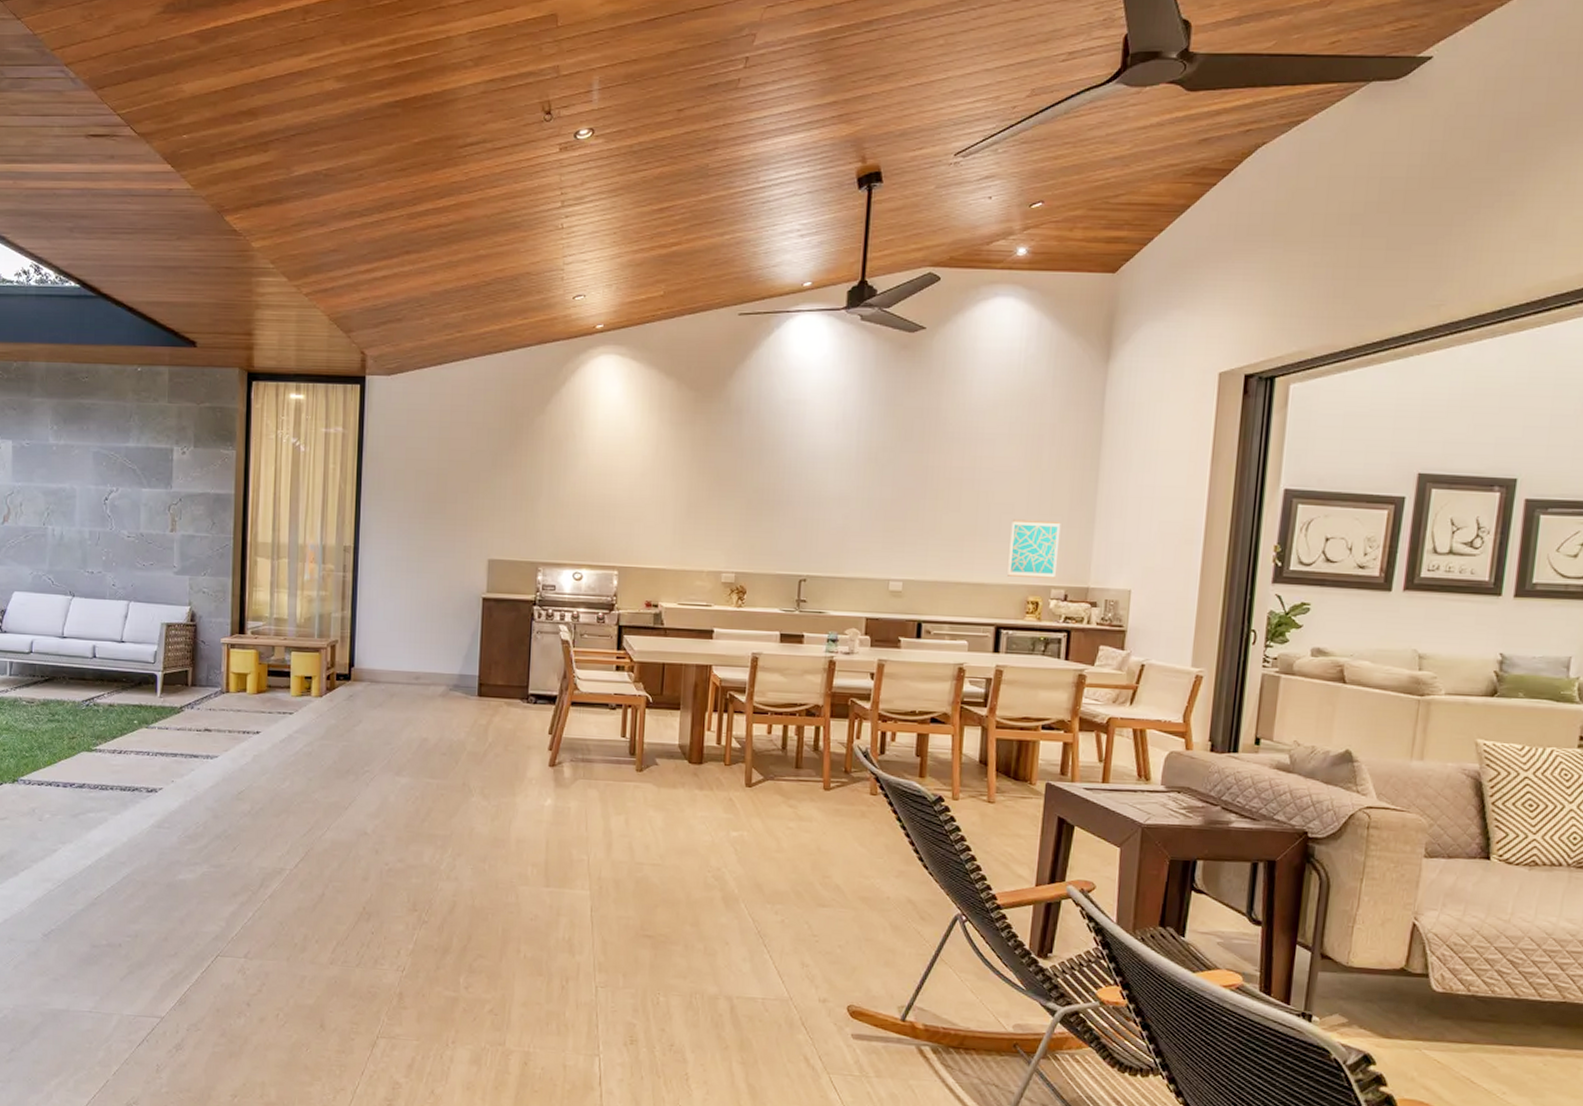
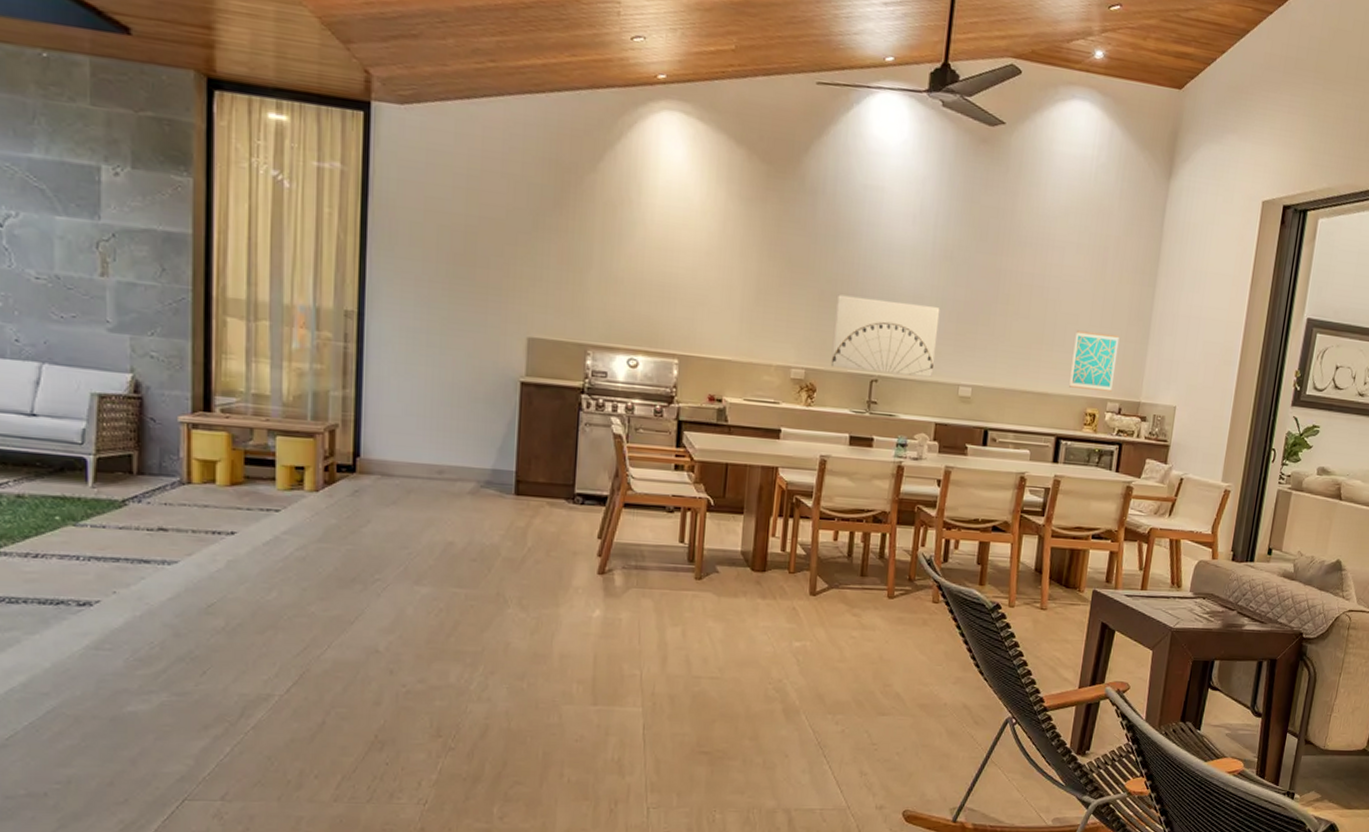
wall art: none [759,502,867,574] -> present [830,294,940,377]

